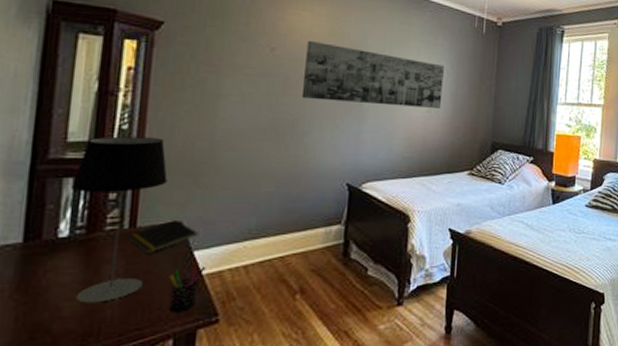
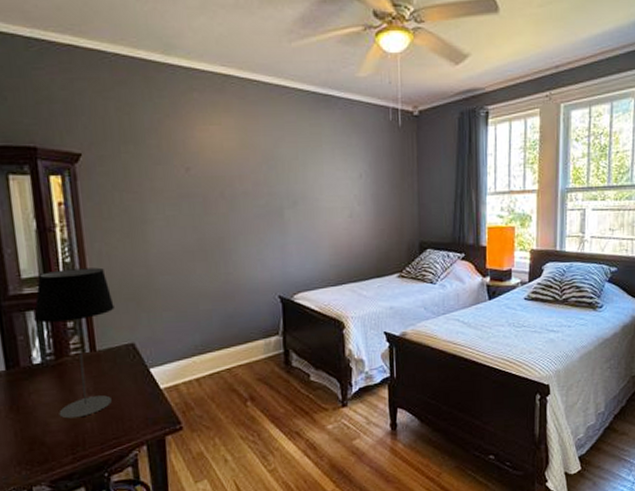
notepad: present [126,219,198,255] -> none [89,341,151,375]
pen holder: present [168,261,206,312] -> none [132,377,163,423]
wall art: present [301,40,444,108] -> none [220,155,363,217]

